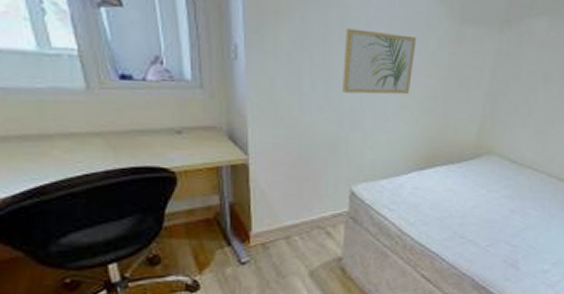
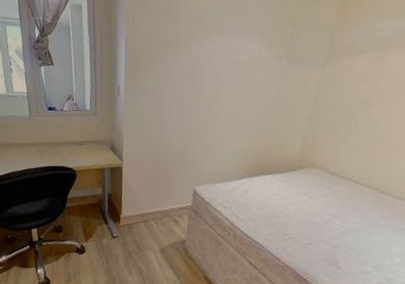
wall art: present [342,28,417,95] -> none [191,71,250,119]

